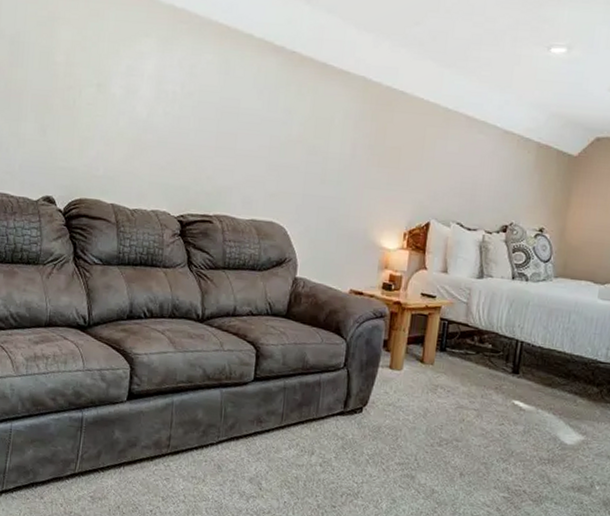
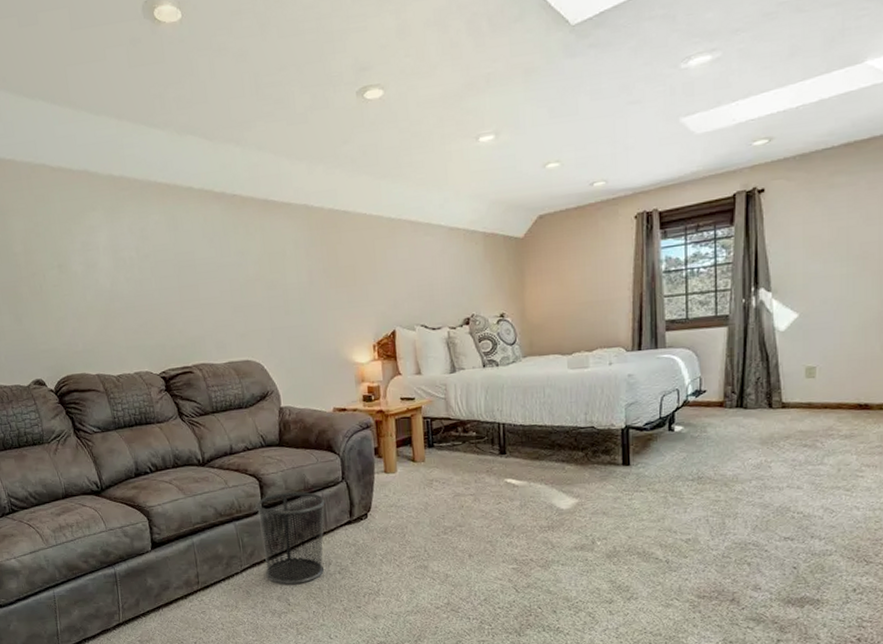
waste bin: none [242,367,322,469] -> present [256,491,325,584]

